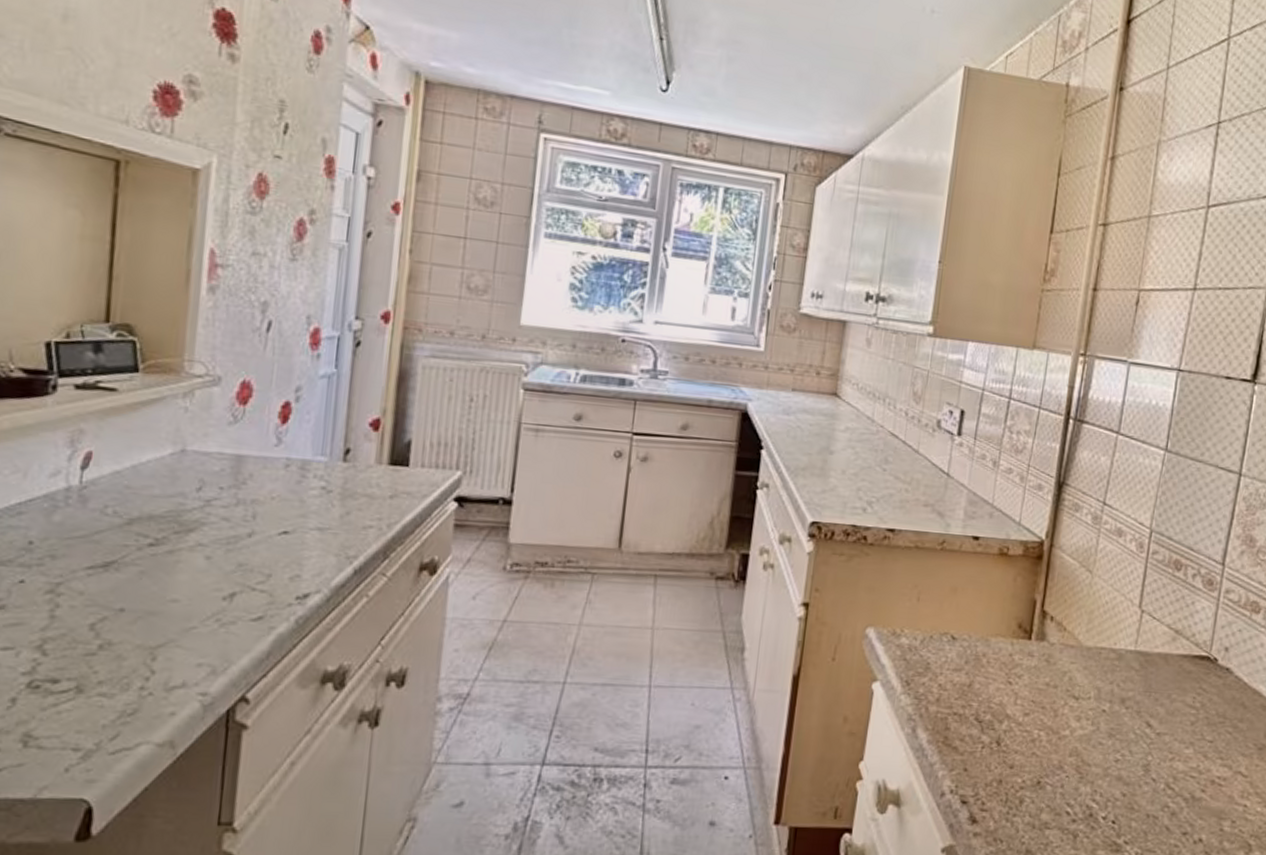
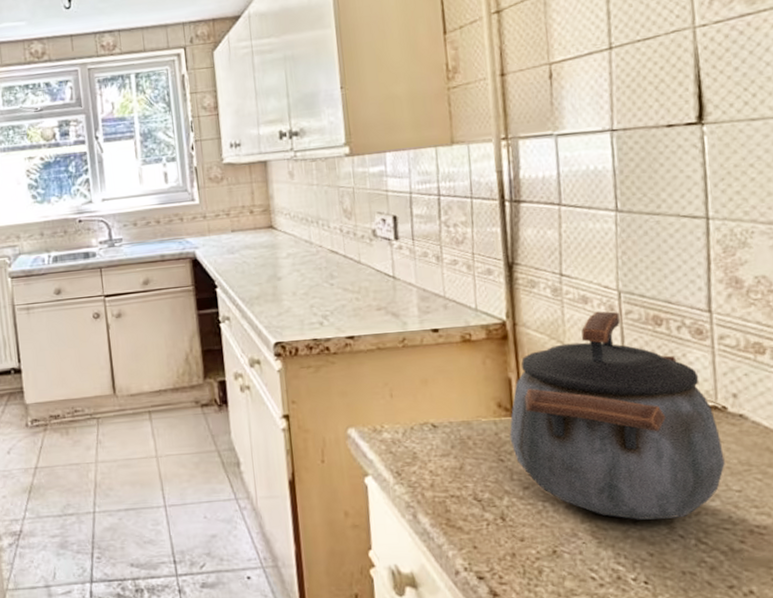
kettle: none [1022,546,1207,762] -> present [509,311,725,520]

